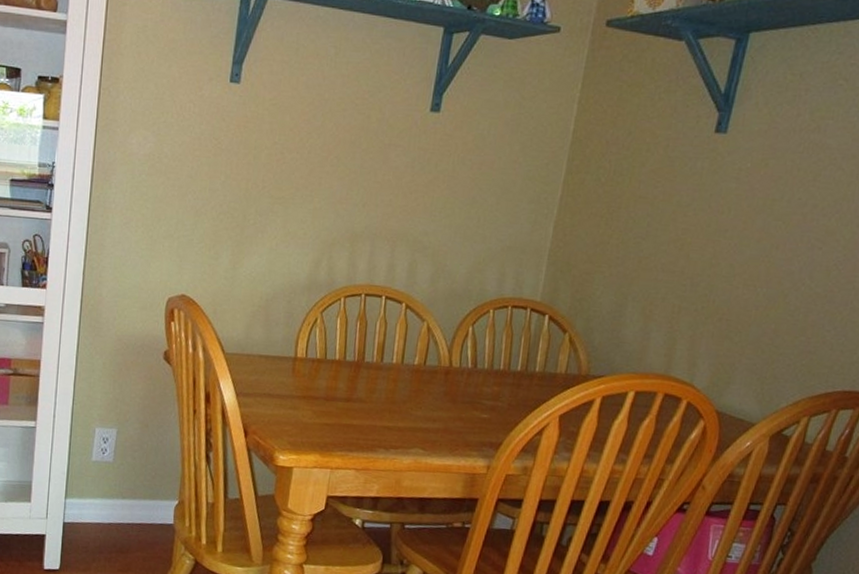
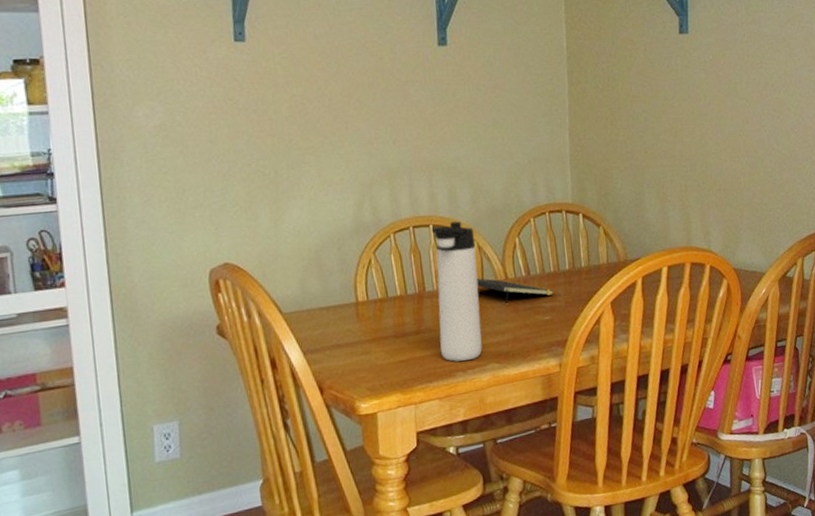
thermos bottle: none [367,297,427,440] -> present [431,221,483,362]
notepad: none [418,360,499,394] -> present [477,278,554,303]

